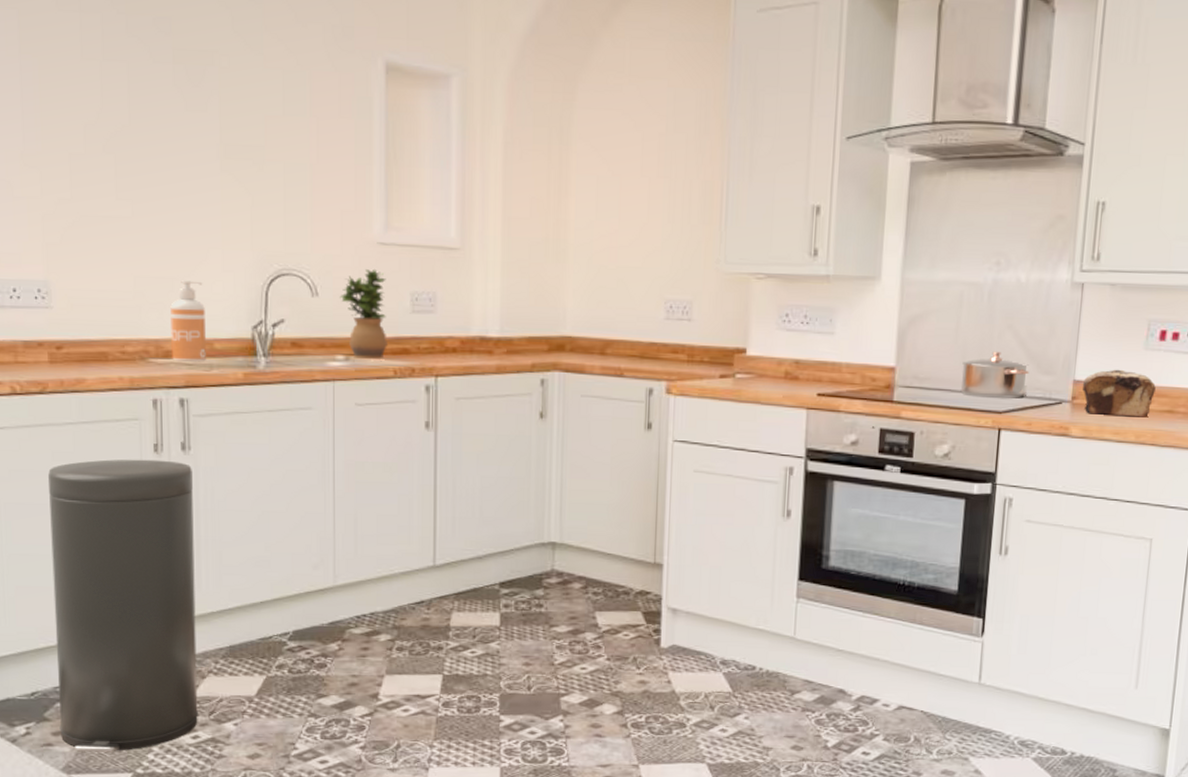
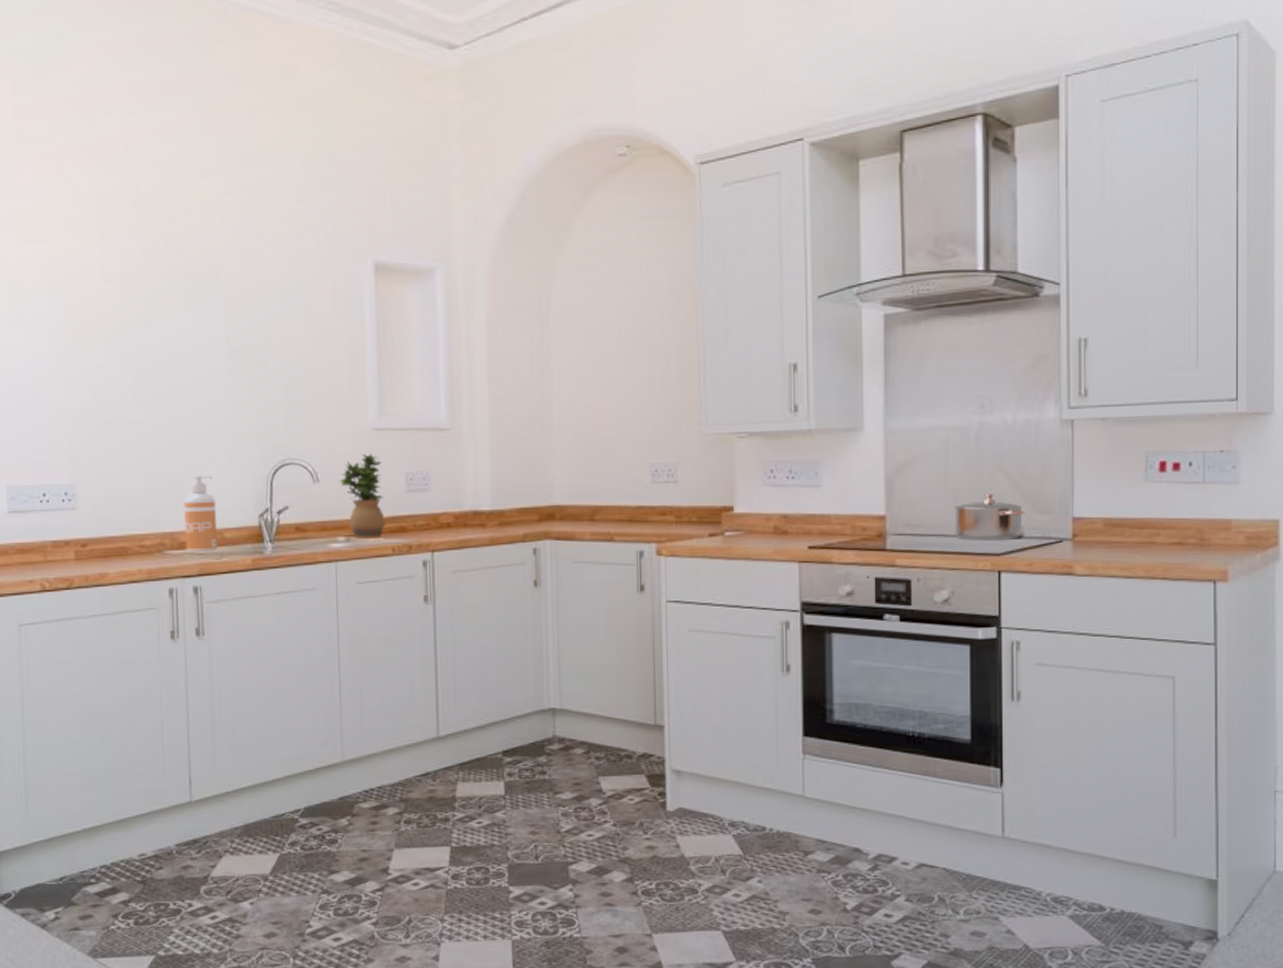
pedal bin: present [48,459,198,753] -> none [75,646,216,935]
bread loaf: present [1082,369,1156,418] -> none [1082,503,1161,552]

